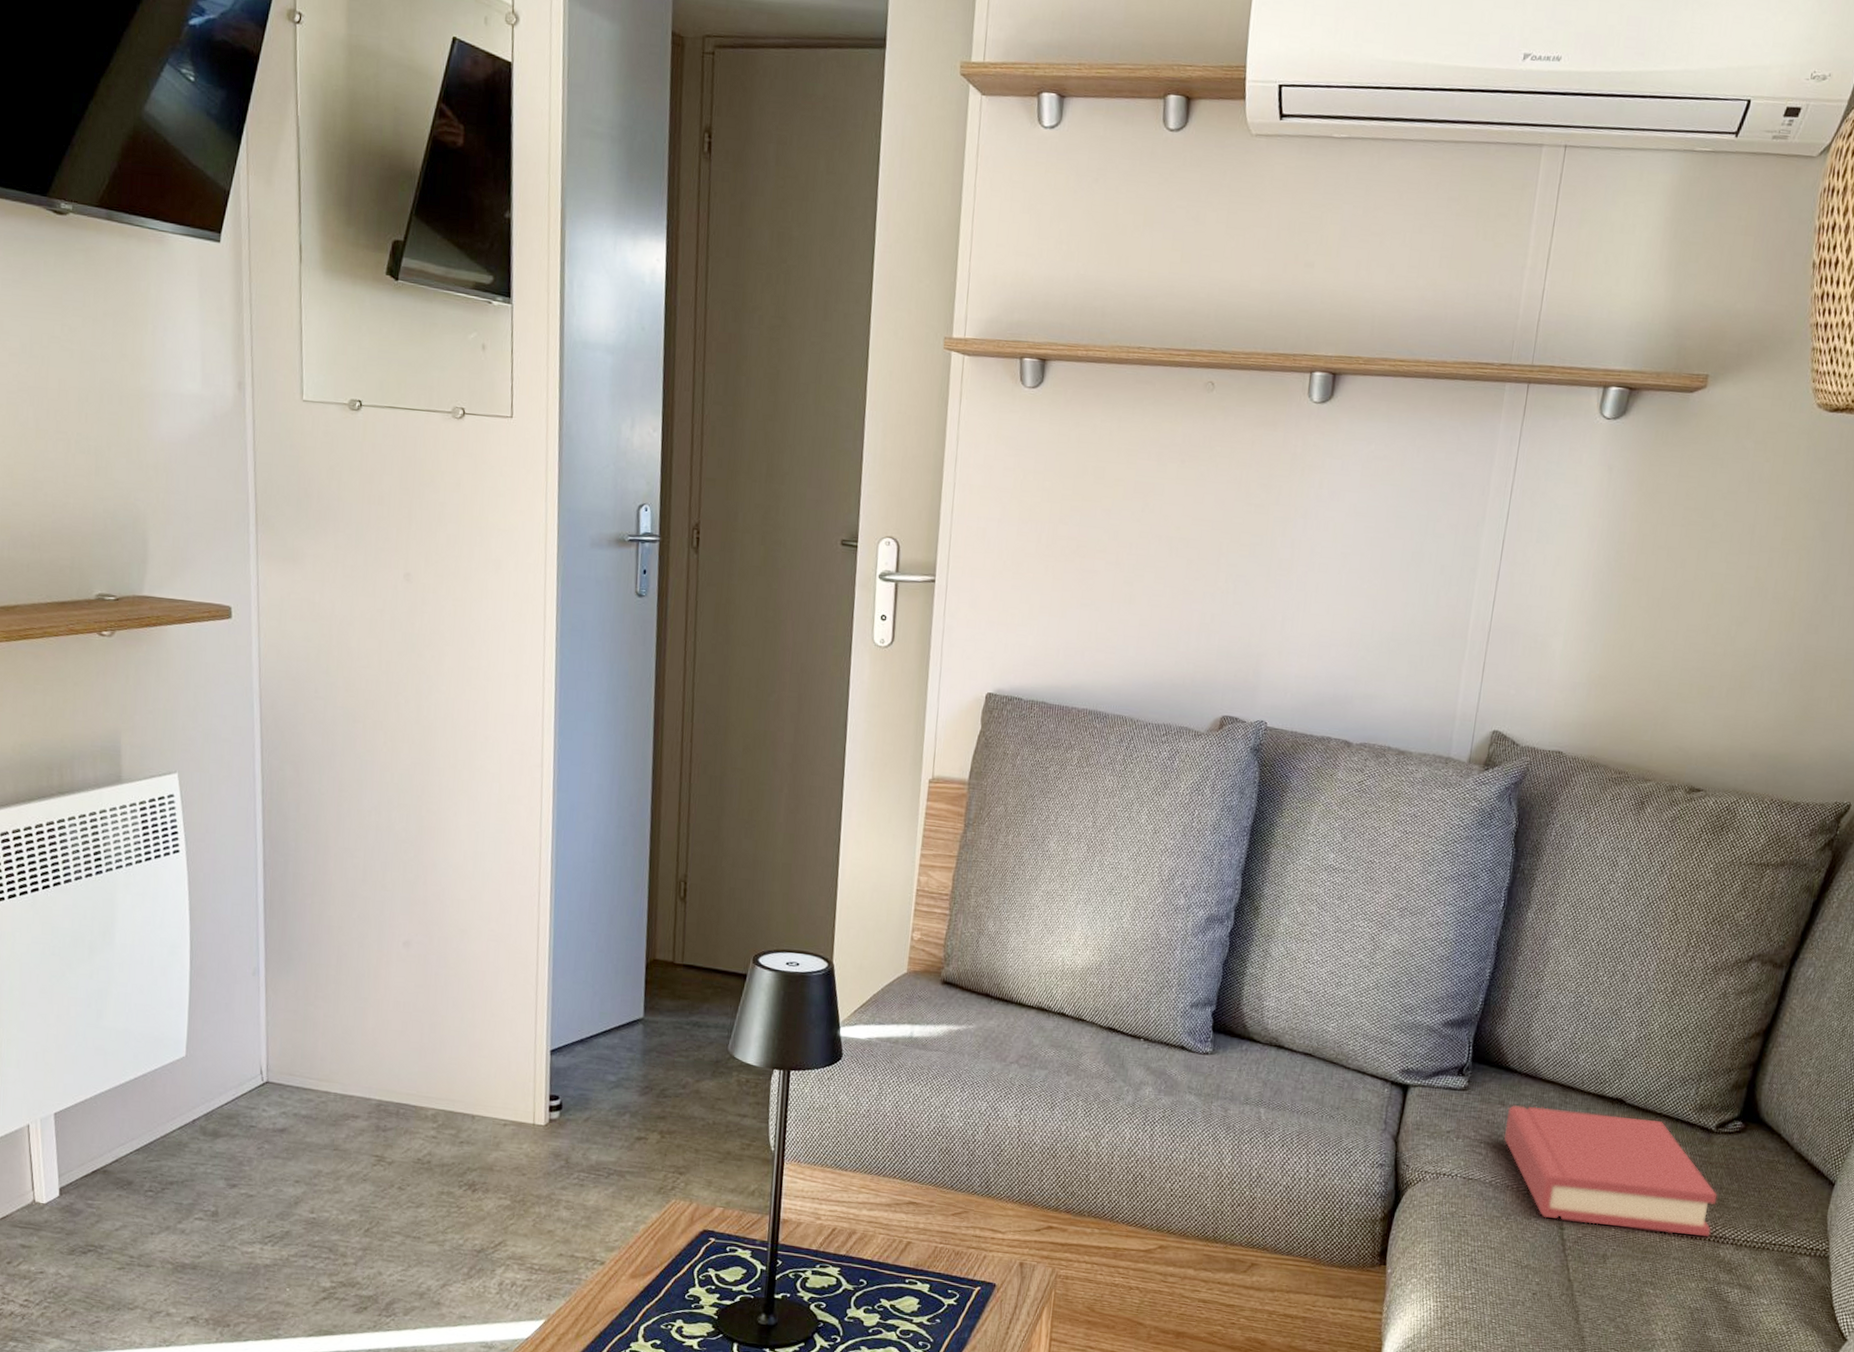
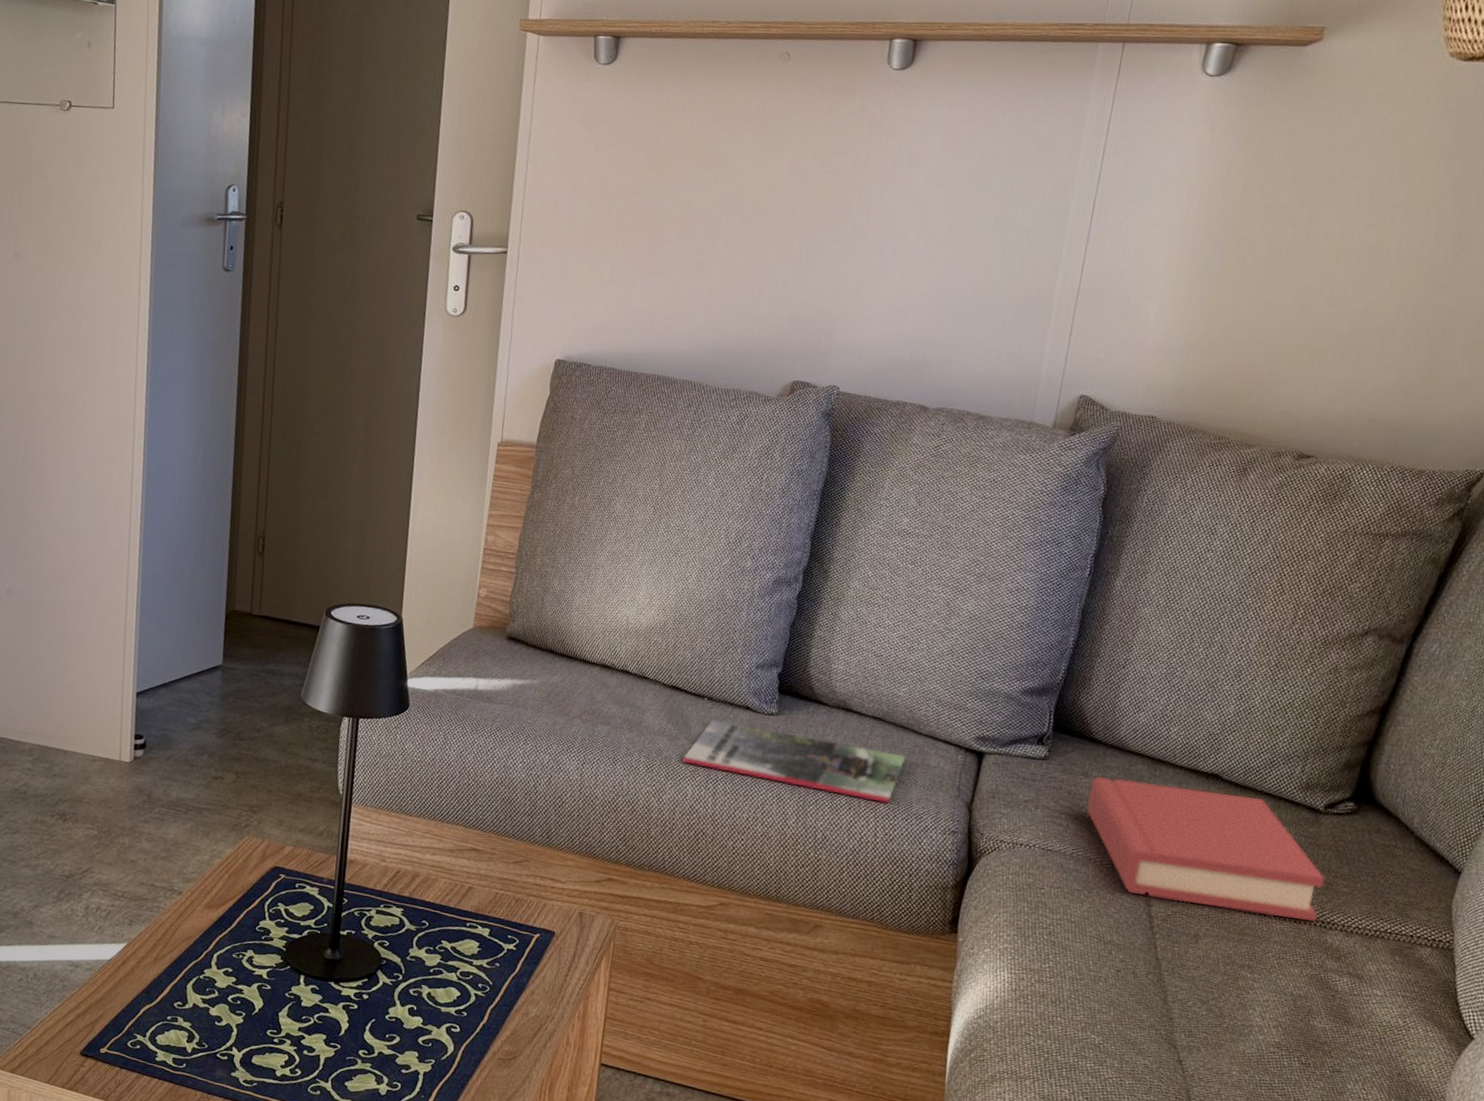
magazine: none [1120,1060,1335,1139] -> present [682,719,905,803]

